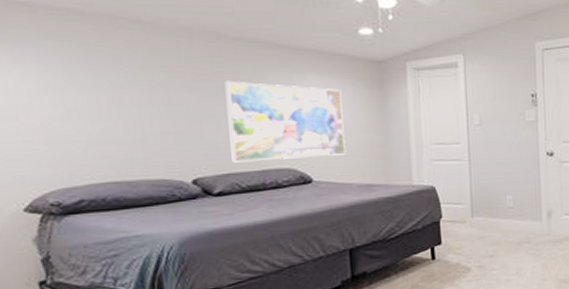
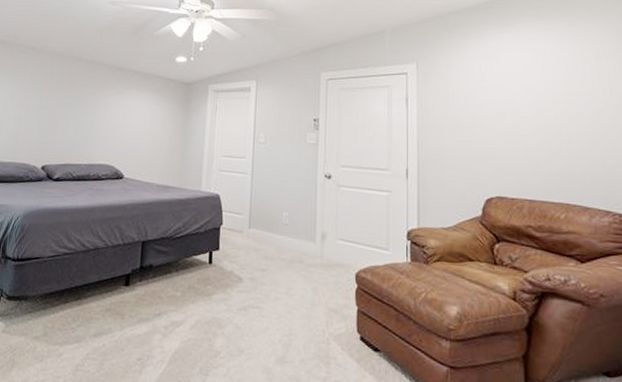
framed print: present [225,81,346,163] -> none [70,92,156,158]

